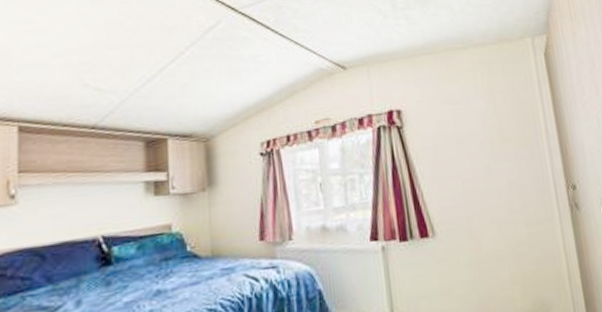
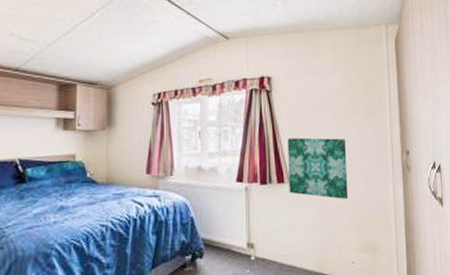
wall art: none [427,176,508,251] -> present [287,137,348,199]

